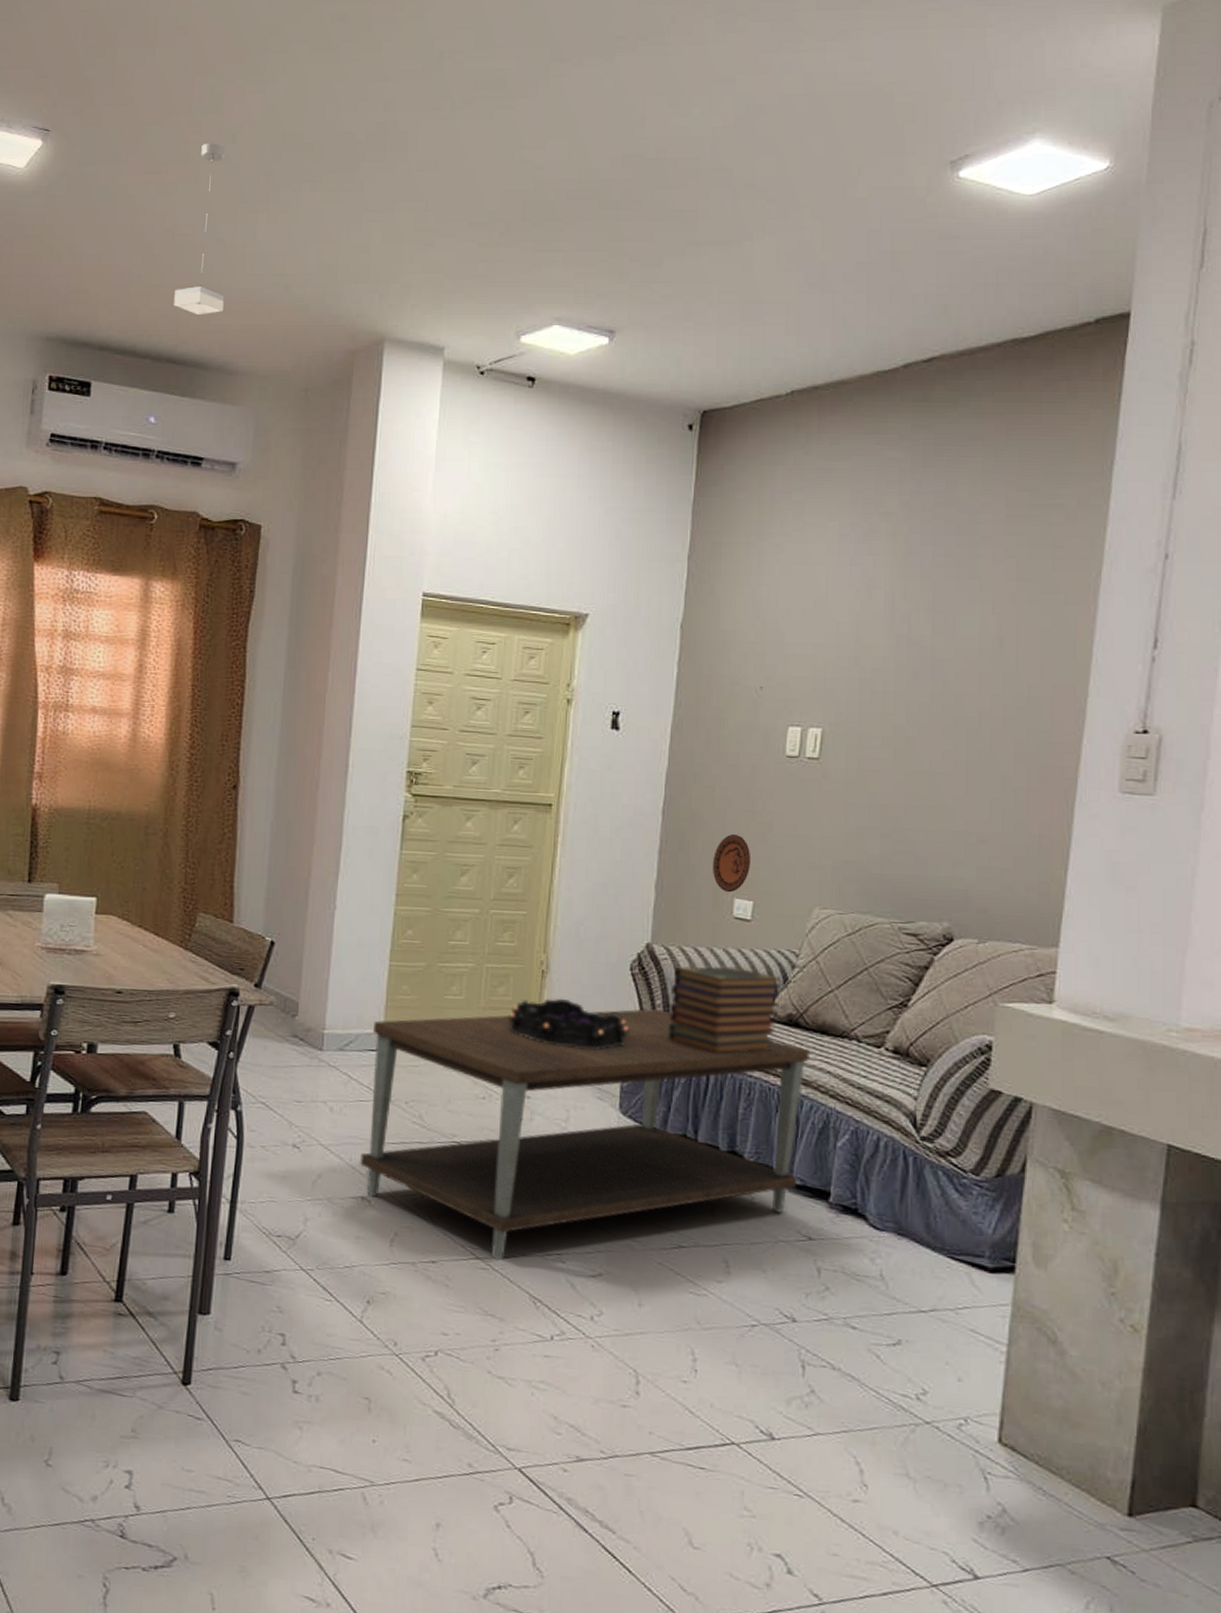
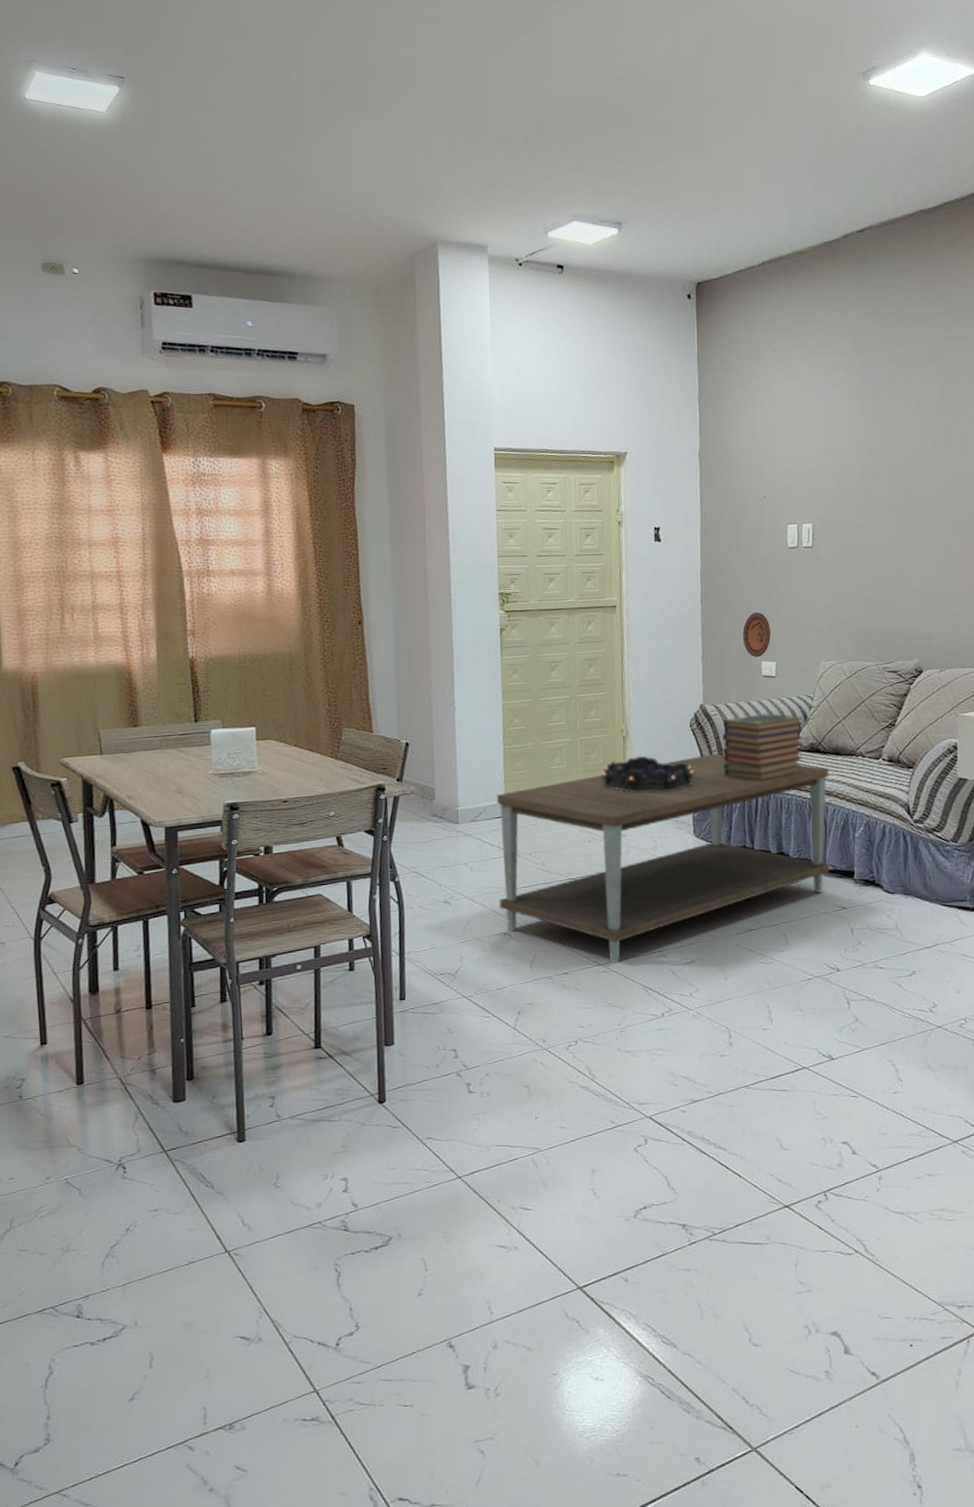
pendant lamp: present [174,143,226,316] -> none [254,82,299,232]

